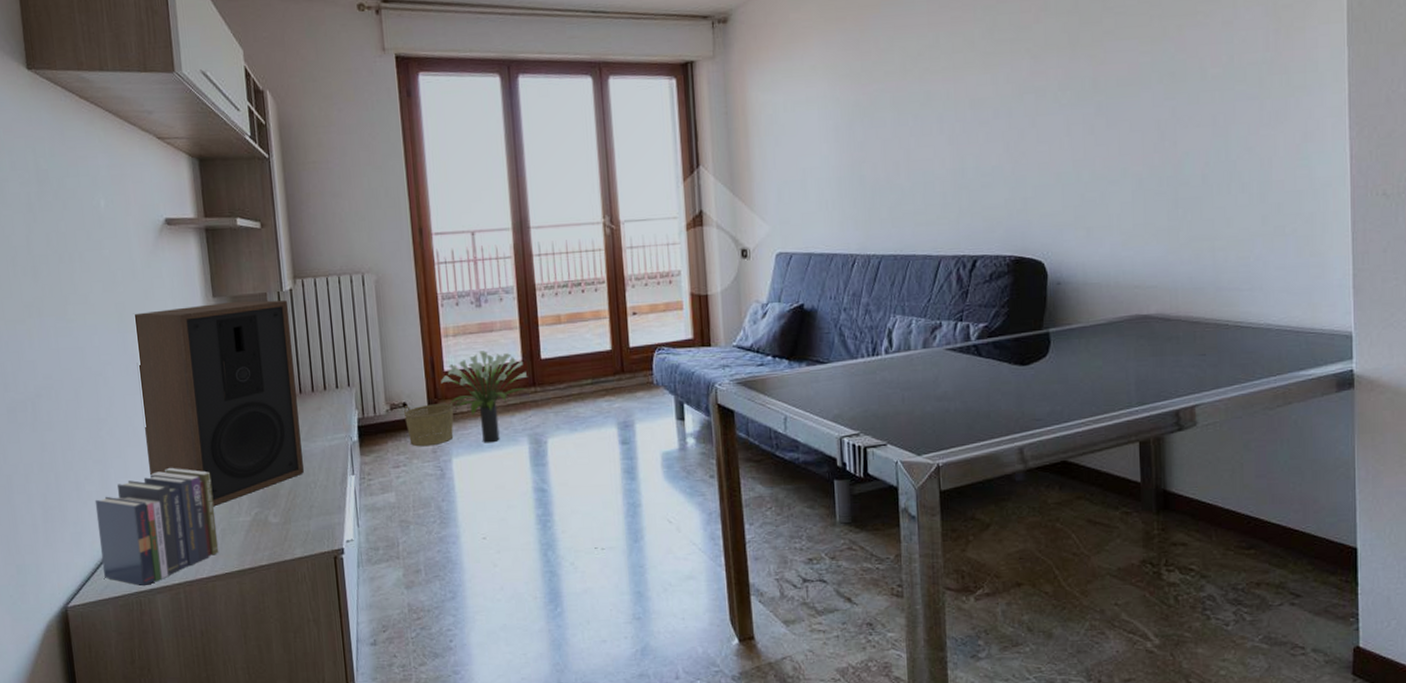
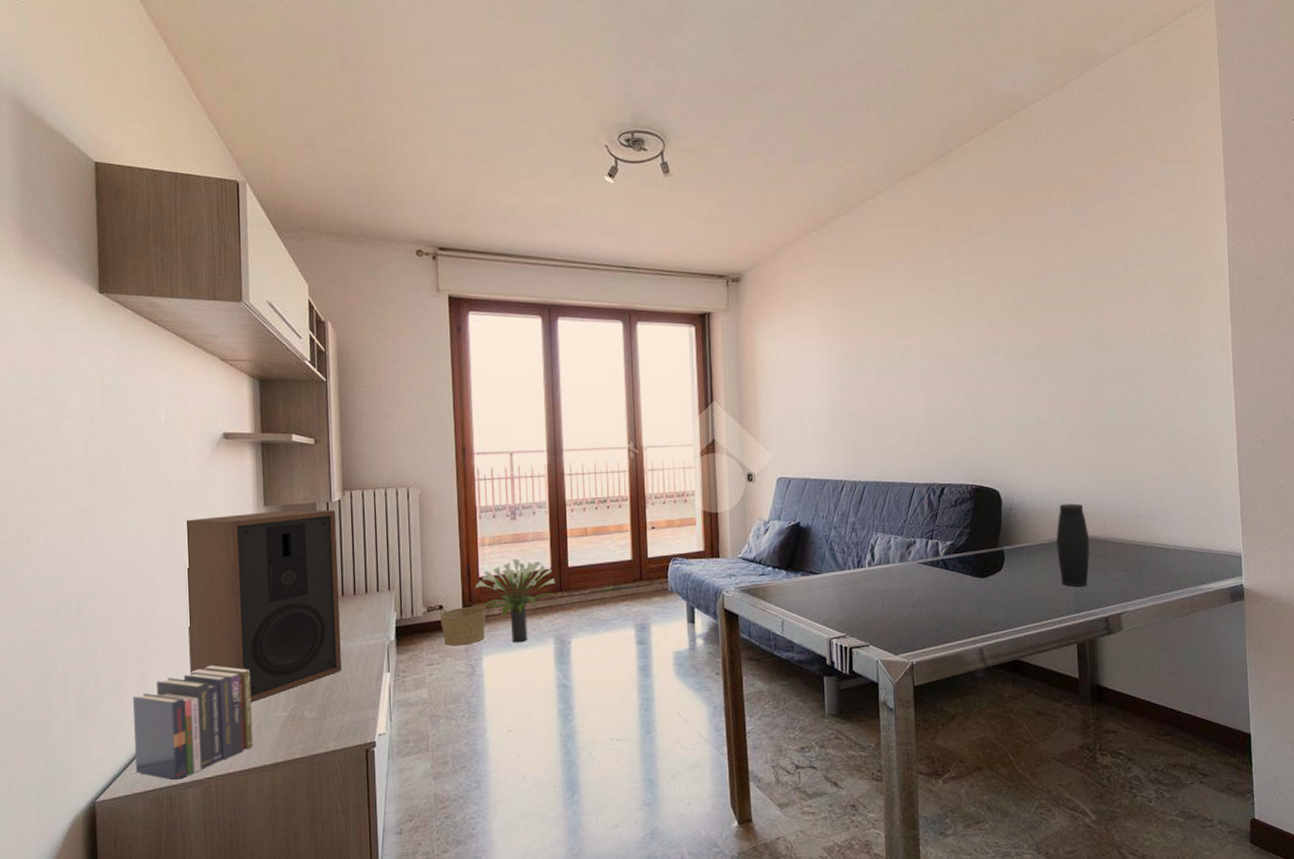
vase: none [1115,275,1157,375] -> present [1056,503,1090,587]

